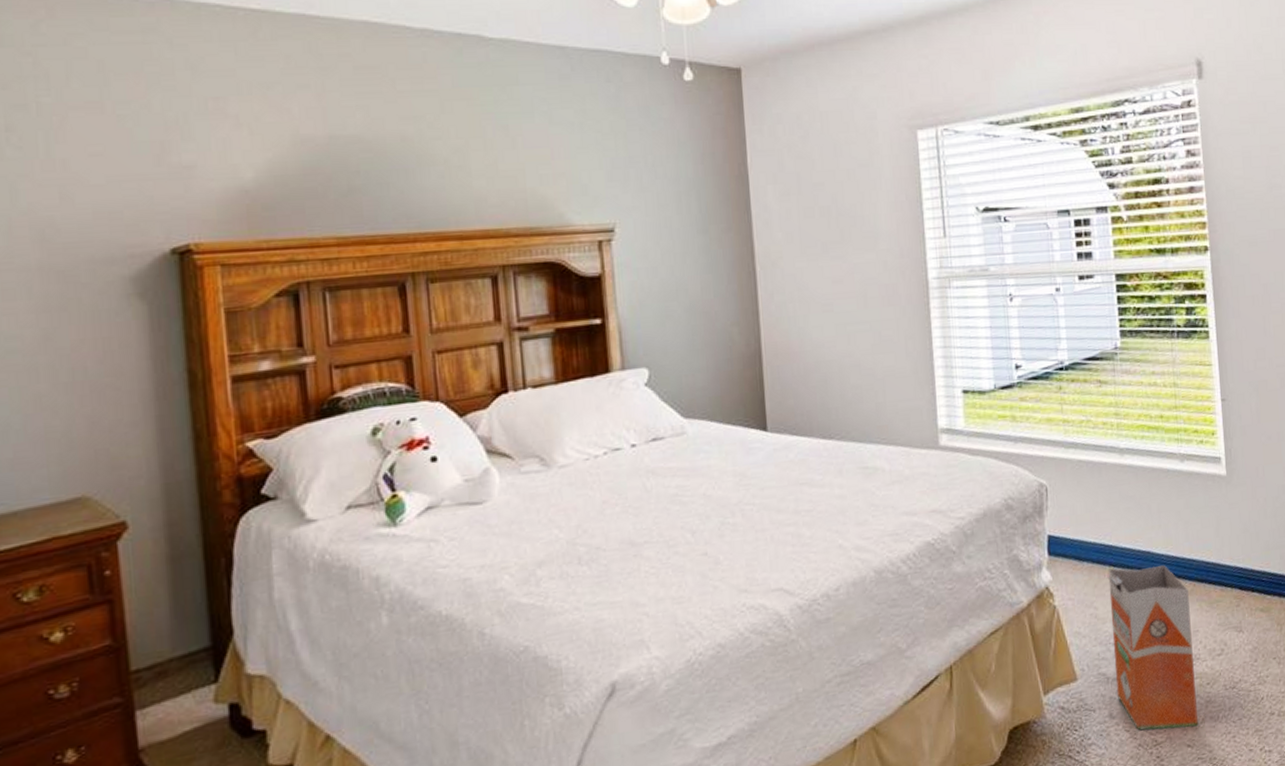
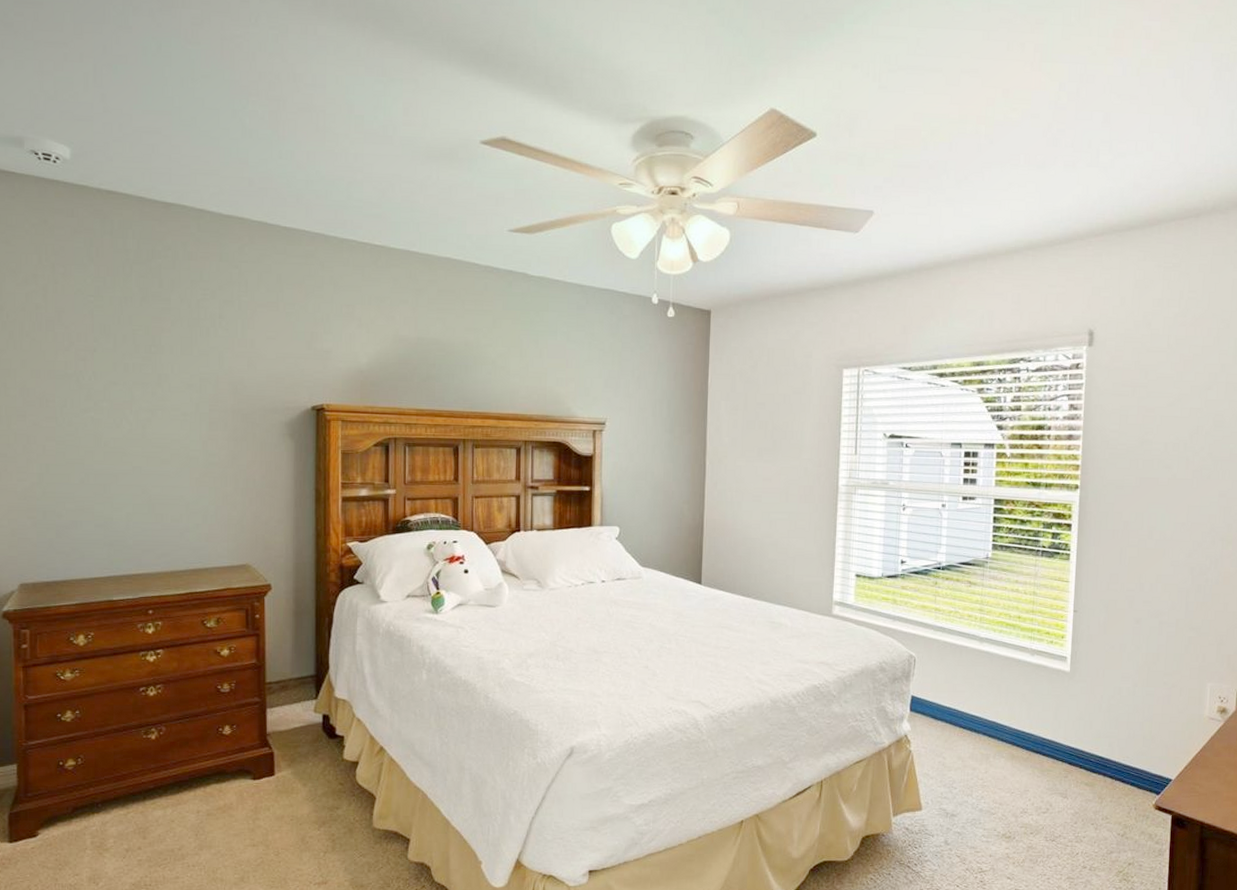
waste bin: present [1108,565,1198,731] -> none [953,729,1024,864]

